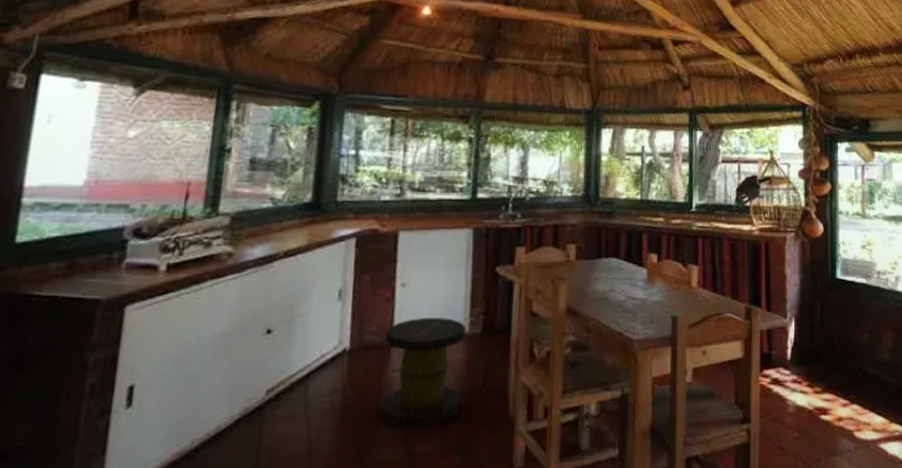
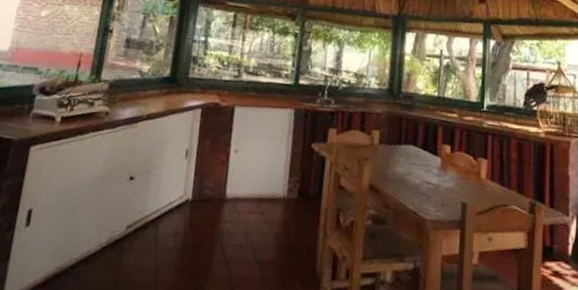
stool: present [380,318,466,428] -> none [212,180,284,273]

